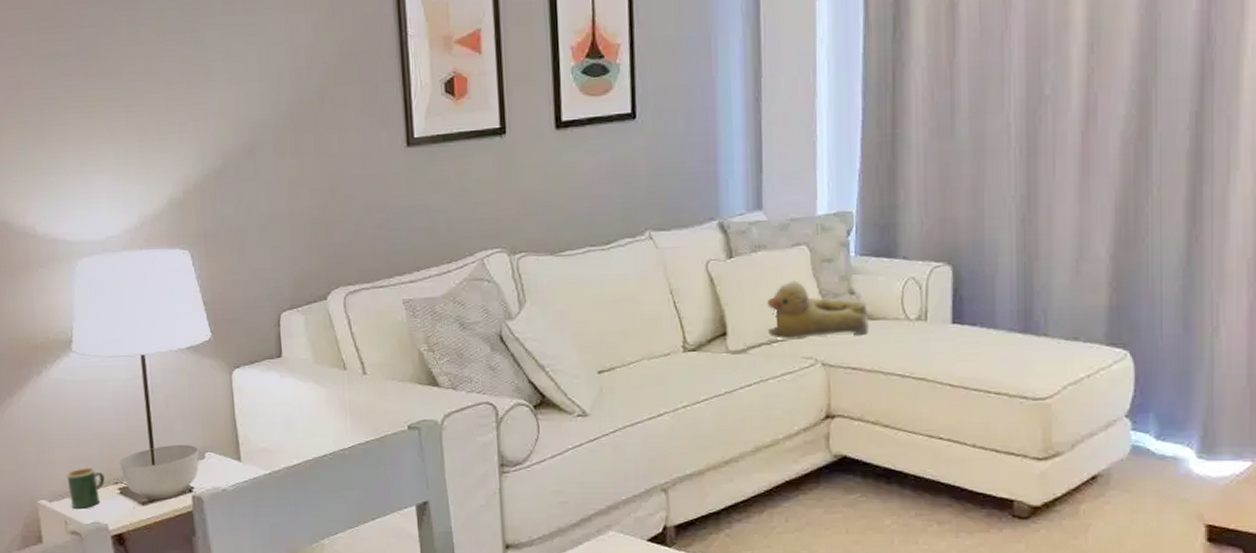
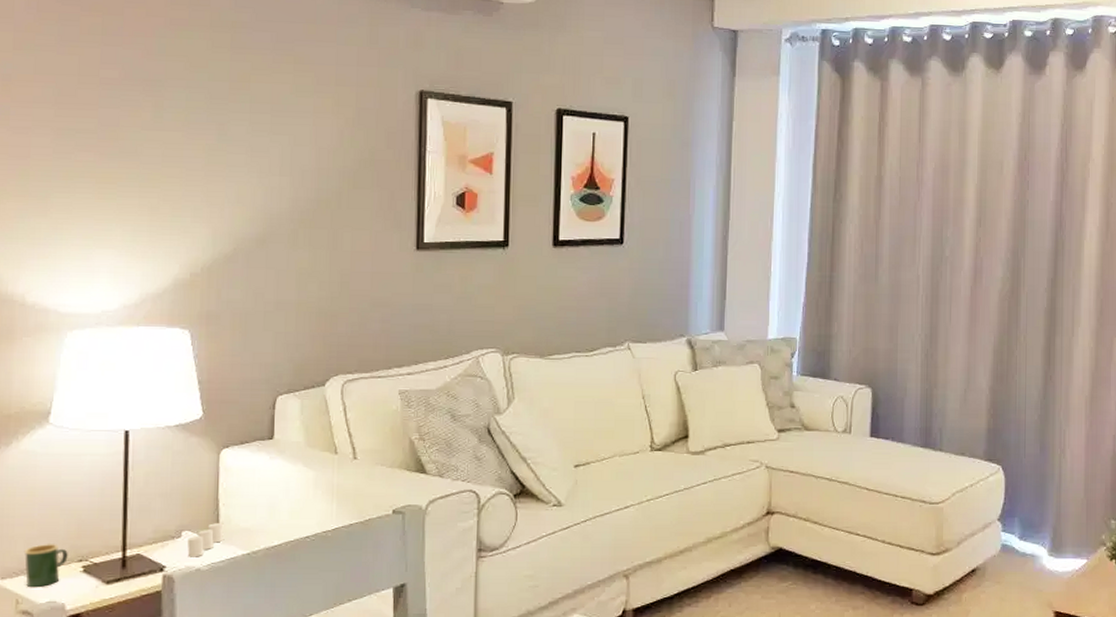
bowl: present [119,445,199,501] -> none [86,523,175,580]
candle: none [211,444,245,478] -> present [187,523,224,557]
rubber duck: present [767,280,869,339] -> none [722,393,805,443]

